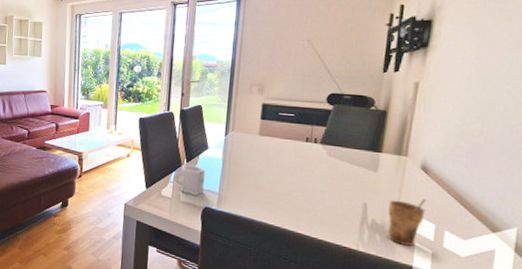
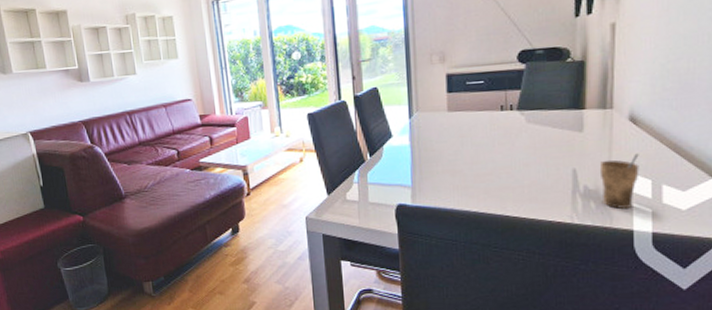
cup: present [174,164,206,196] -> none [358,158,395,194]

